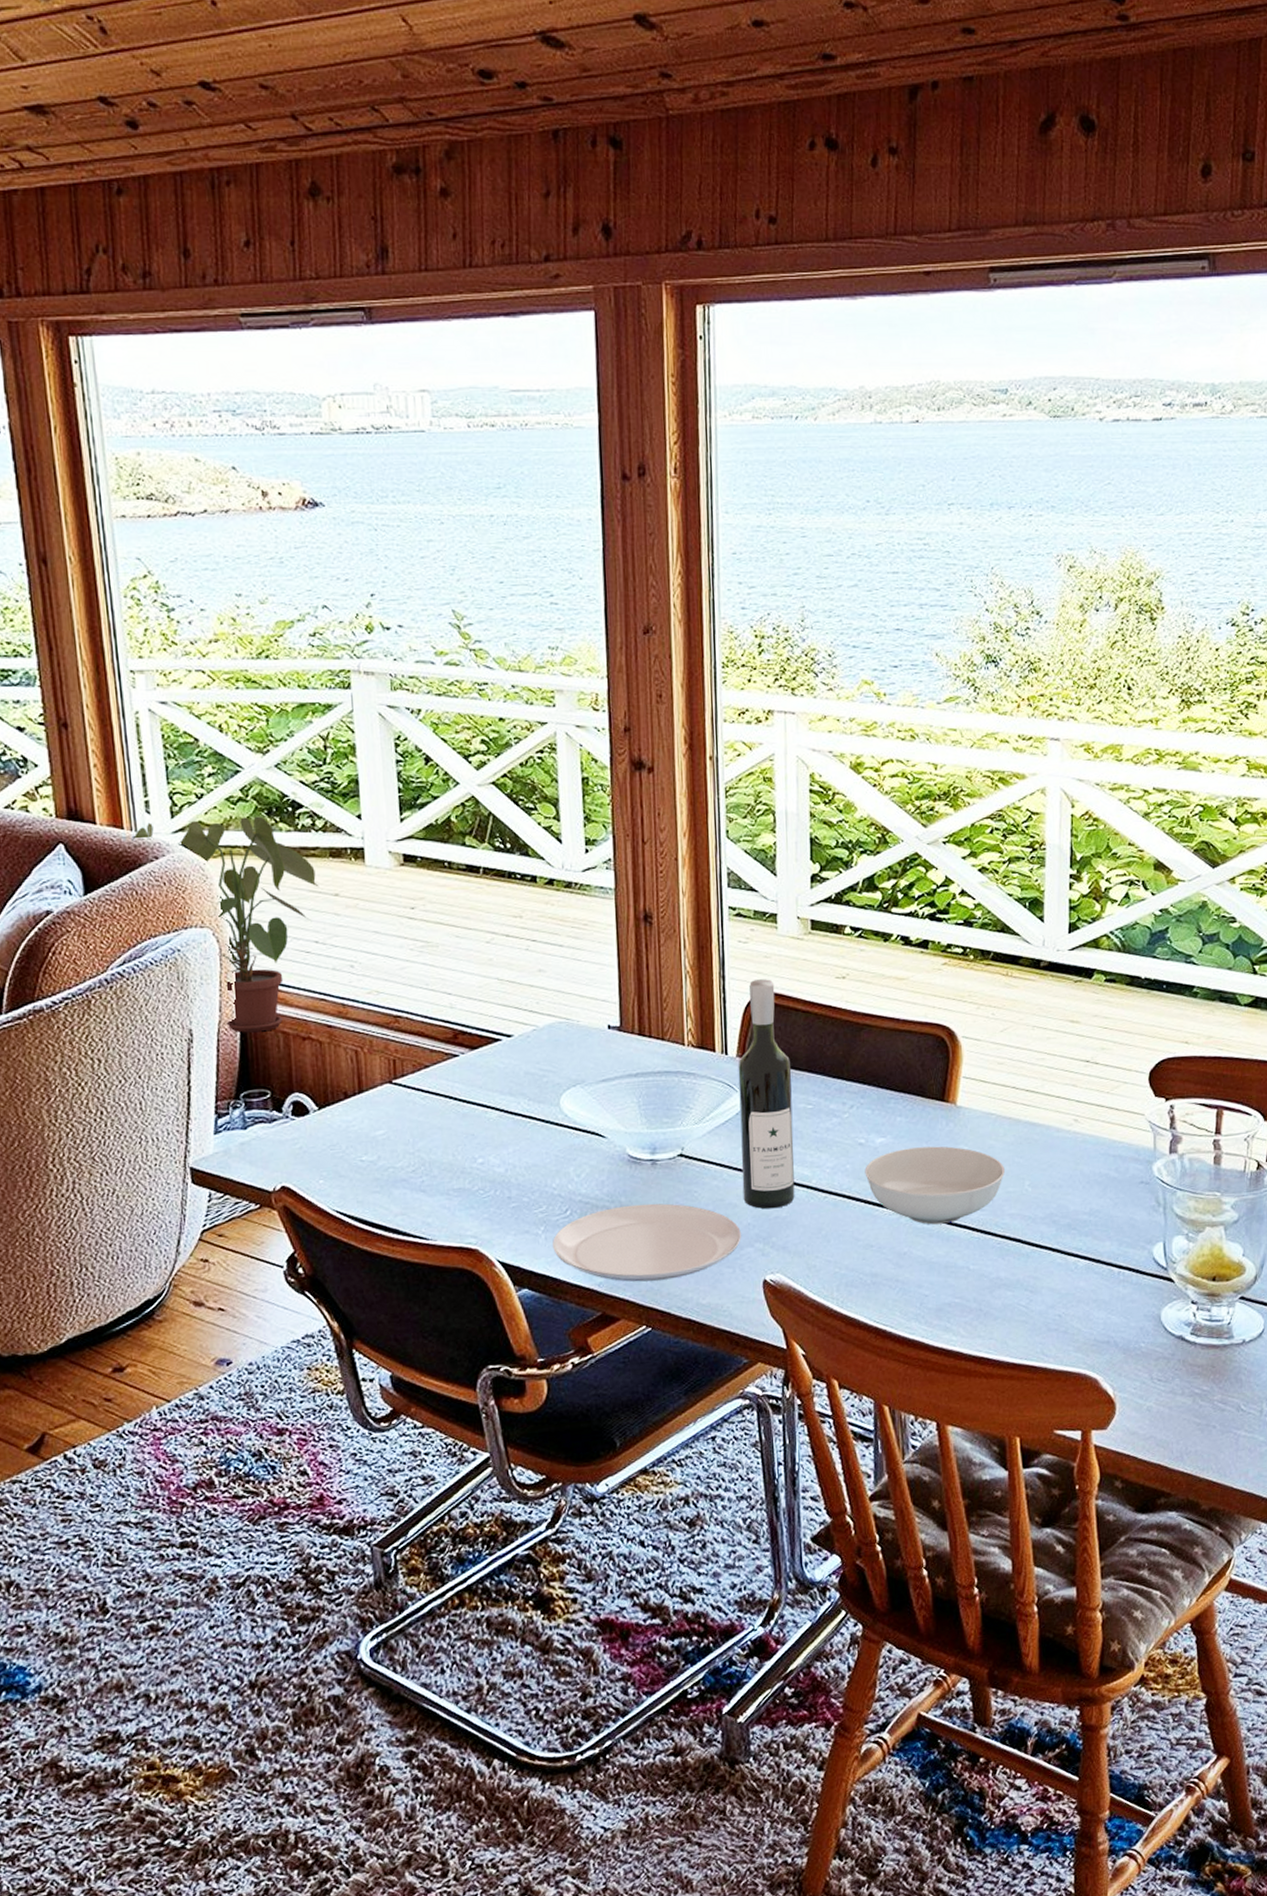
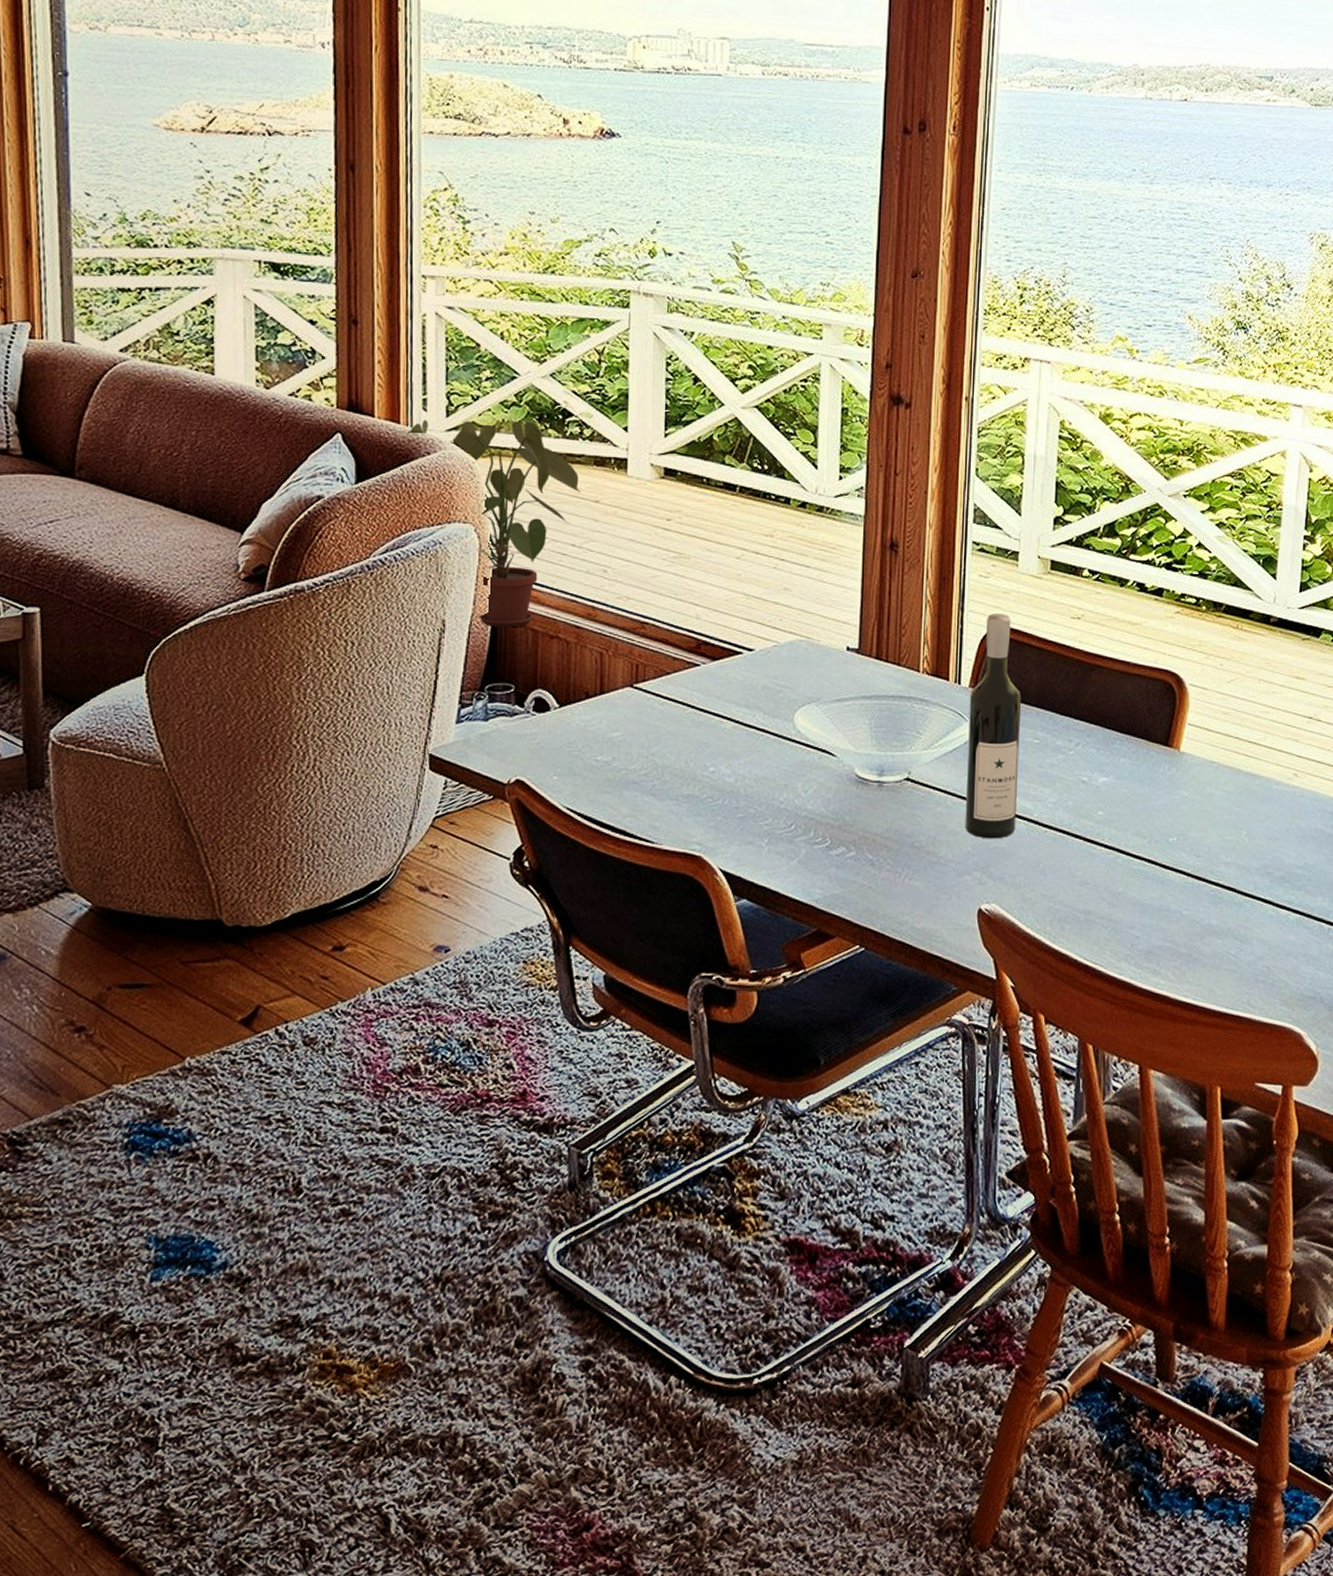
plate: present [553,1203,741,1282] -> none [775,824,960,901]
bowl: present [864,1146,1005,1225] -> none [1086,790,1223,867]

